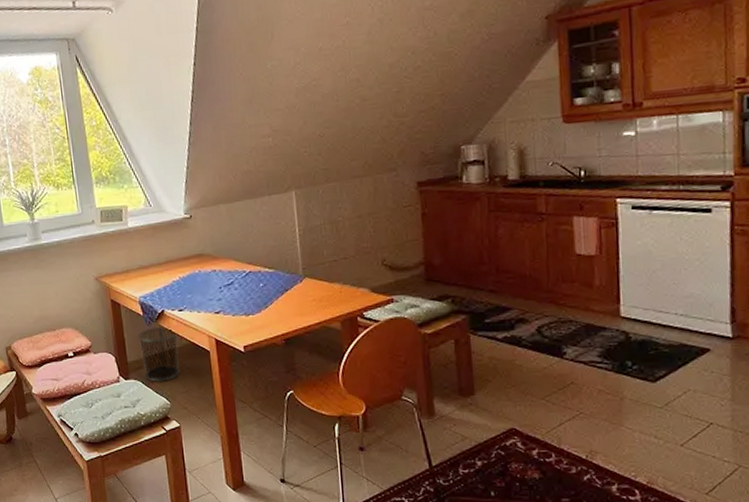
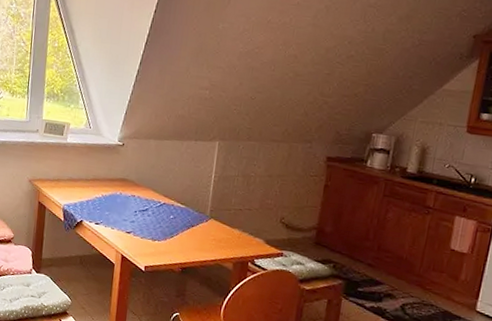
waste bin: present [137,326,180,382] -> none [54,233,91,282]

